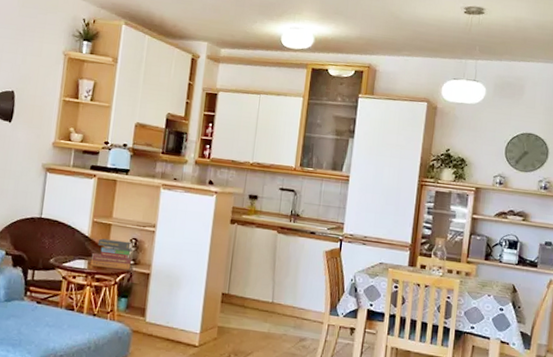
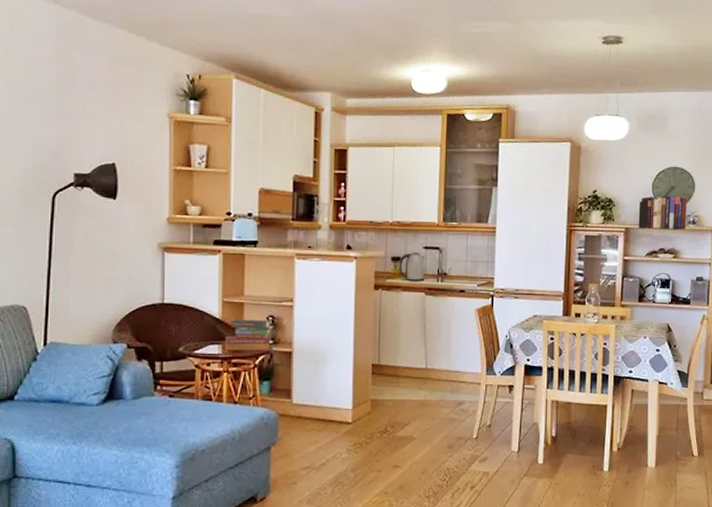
kettle: none [254,192,281,221] -> present [398,252,425,282]
books: none [489,159,540,195] -> present [638,196,687,230]

